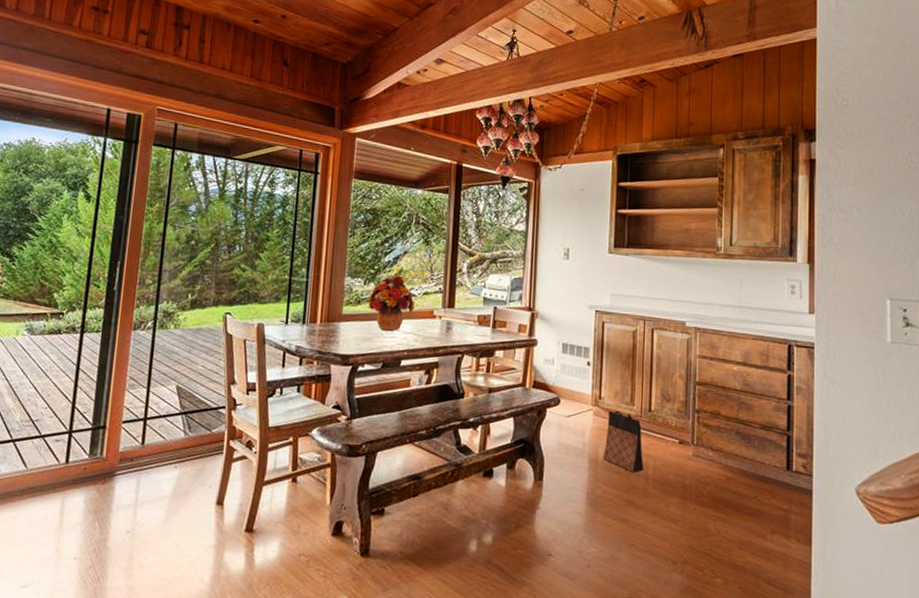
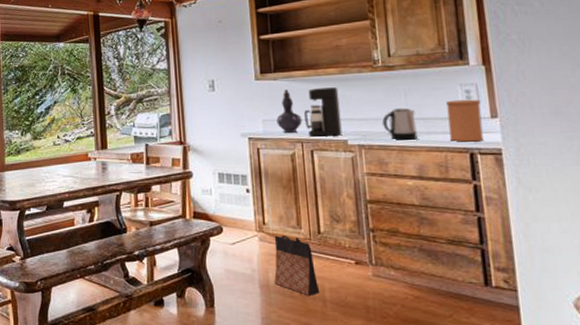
flower arrangement: present [368,274,415,331] -> none [27,123,70,176]
decorative vase: none [624,266,647,309] -> present [276,90,303,133]
coffee maker: none [650,268,683,317] -> present [304,87,342,137]
kettle: none [718,295,747,327] -> present [382,107,418,140]
canister: none [774,293,803,335] -> present [446,99,484,142]

